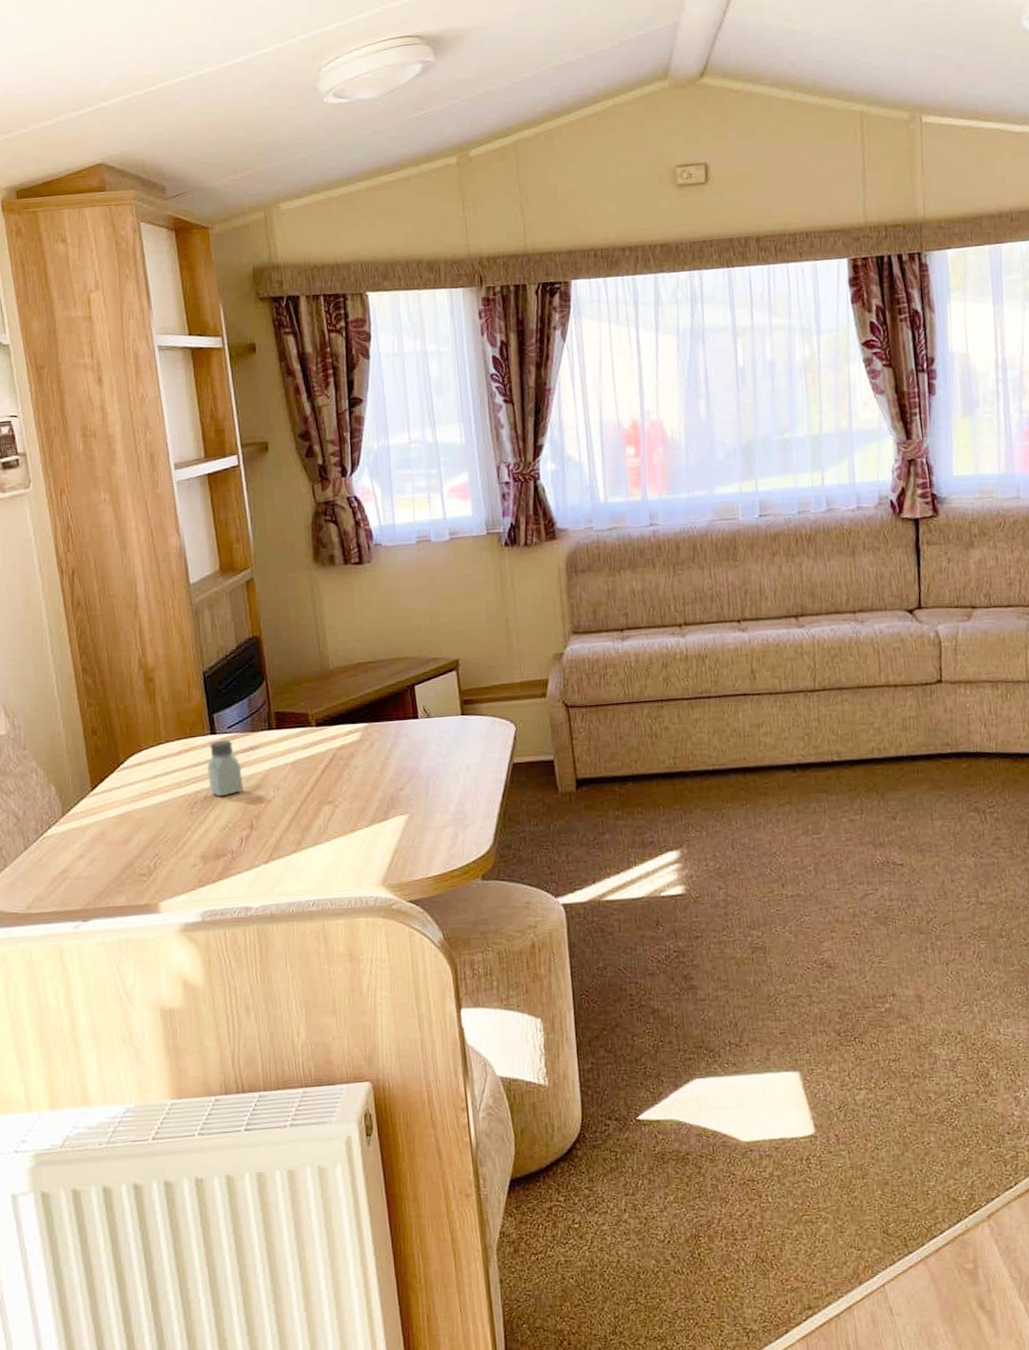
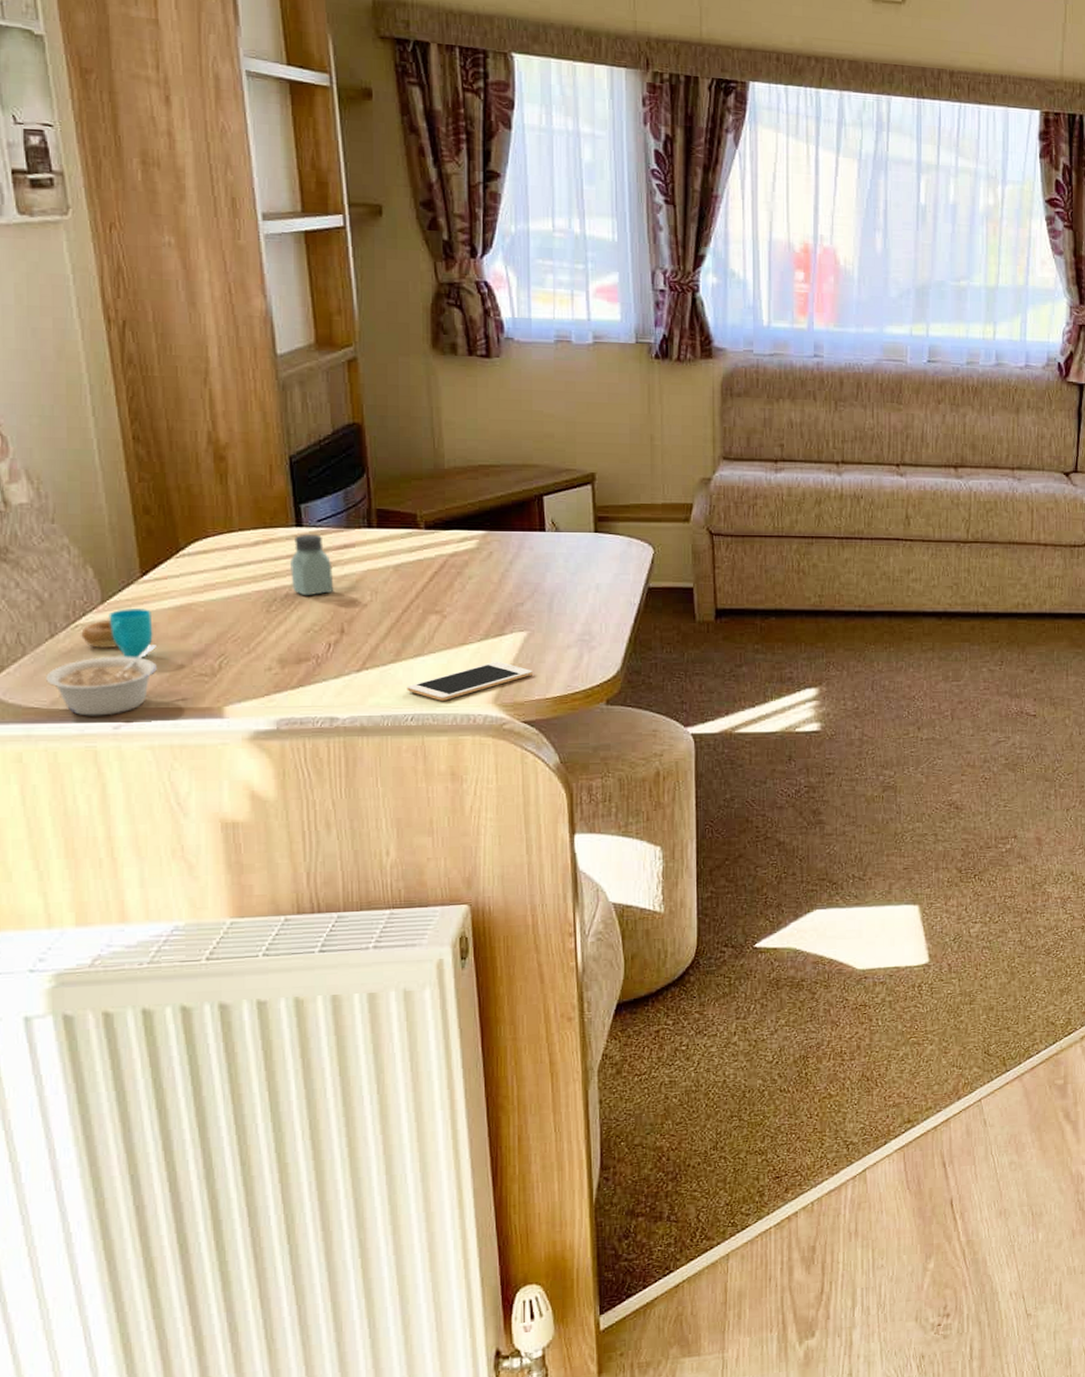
legume: none [22,850,106,918] -> present [46,645,157,716]
cup: none [47,819,102,864] -> present [81,609,153,658]
cell phone: none [307,844,416,886] -> present [407,661,534,701]

